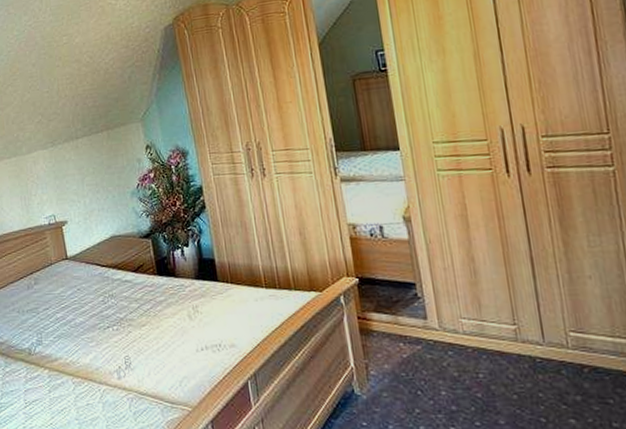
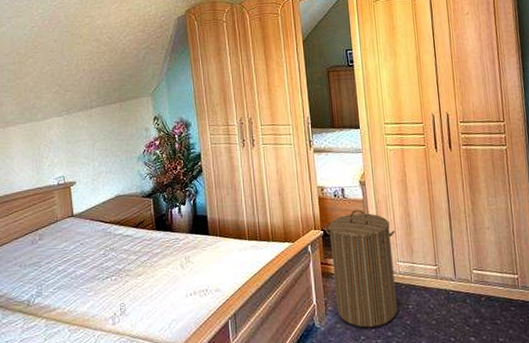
laundry hamper: none [359,251,463,399] -> present [324,209,397,328]

